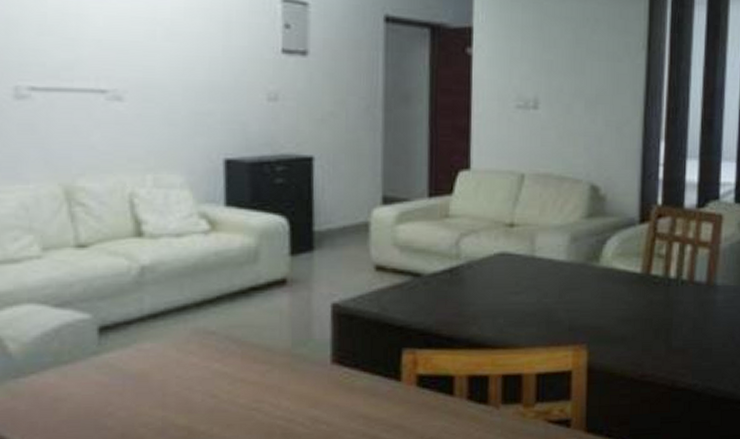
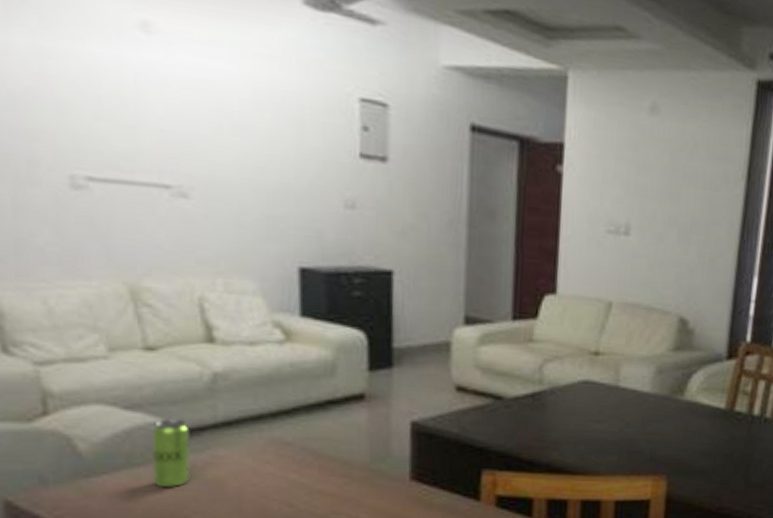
beverage can: none [78,314,117,385] -> present [151,419,190,488]

